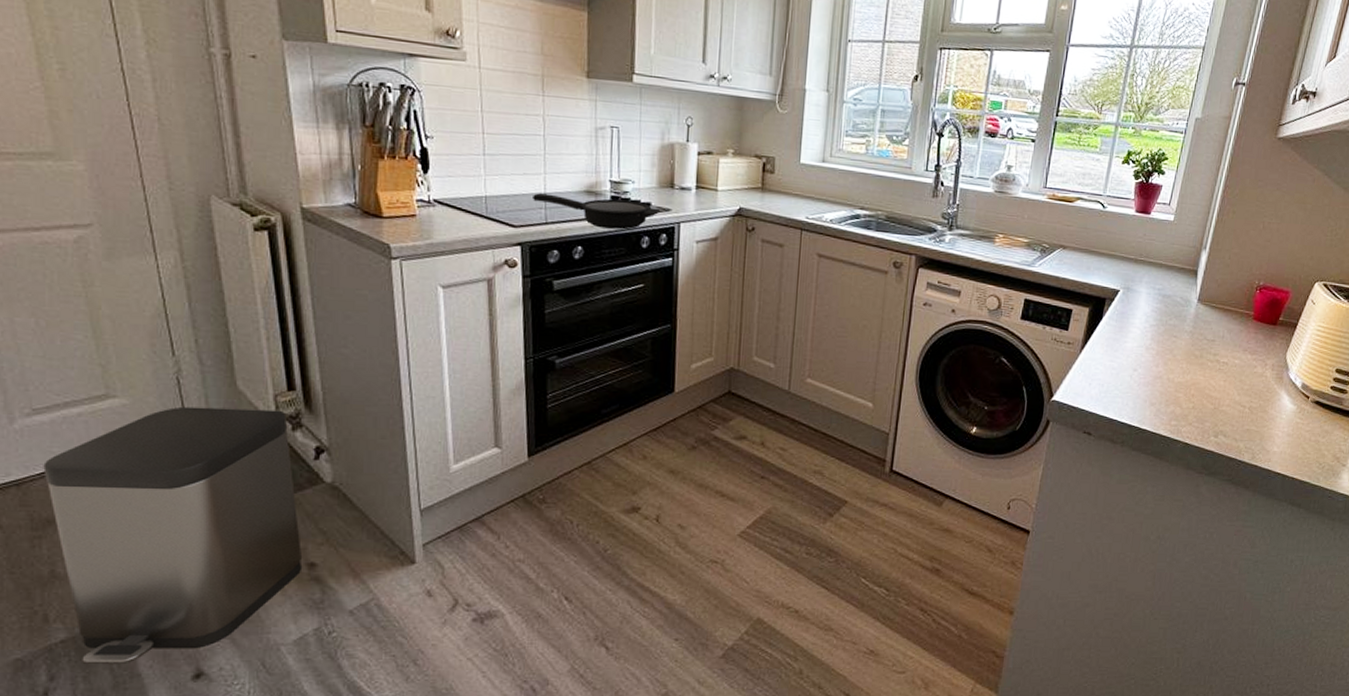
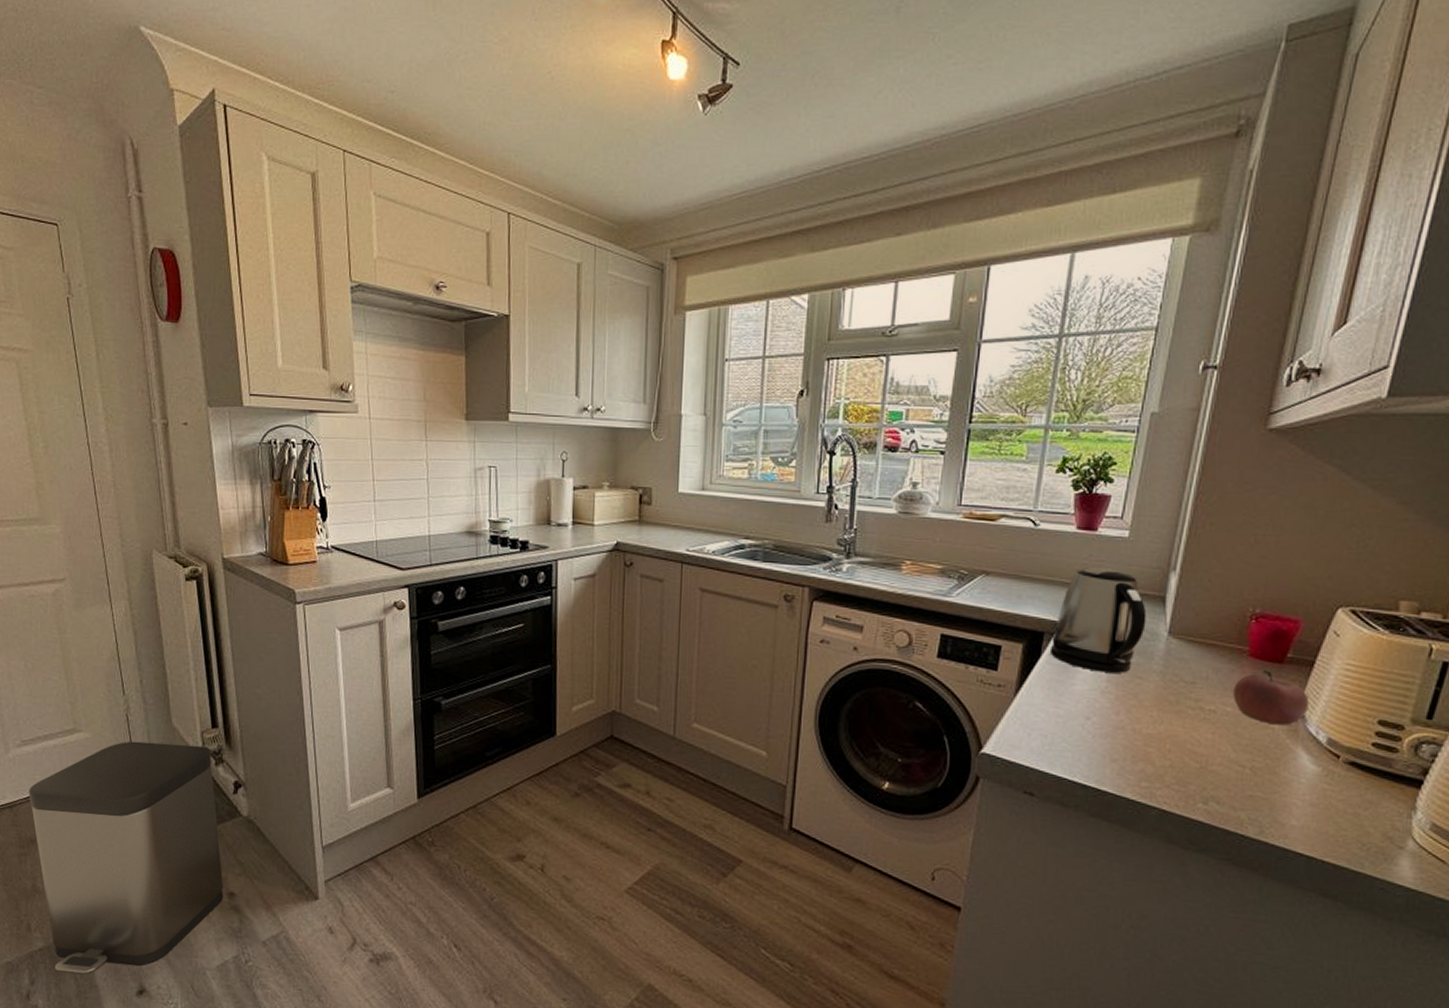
frying pan: present [533,193,661,230] -> none [418,536,538,569]
kettle: none [1109,245,1183,333] -> present [1049,568,1147,673]
fruit: none [1240,329,1292,374] -> present [1233,668,1310,726]

